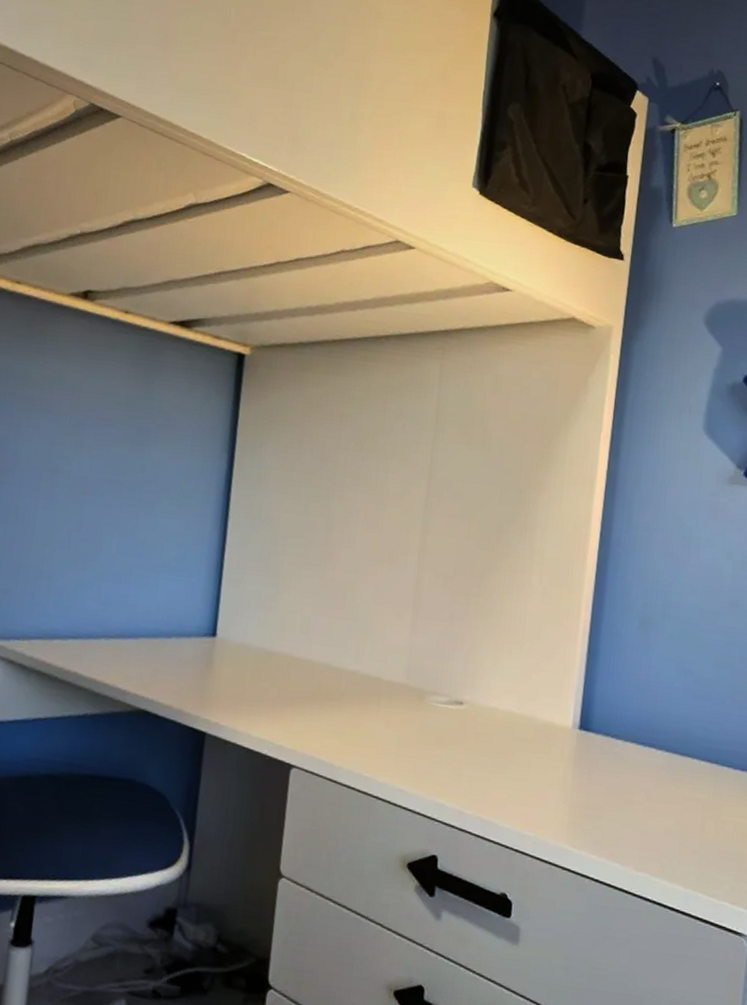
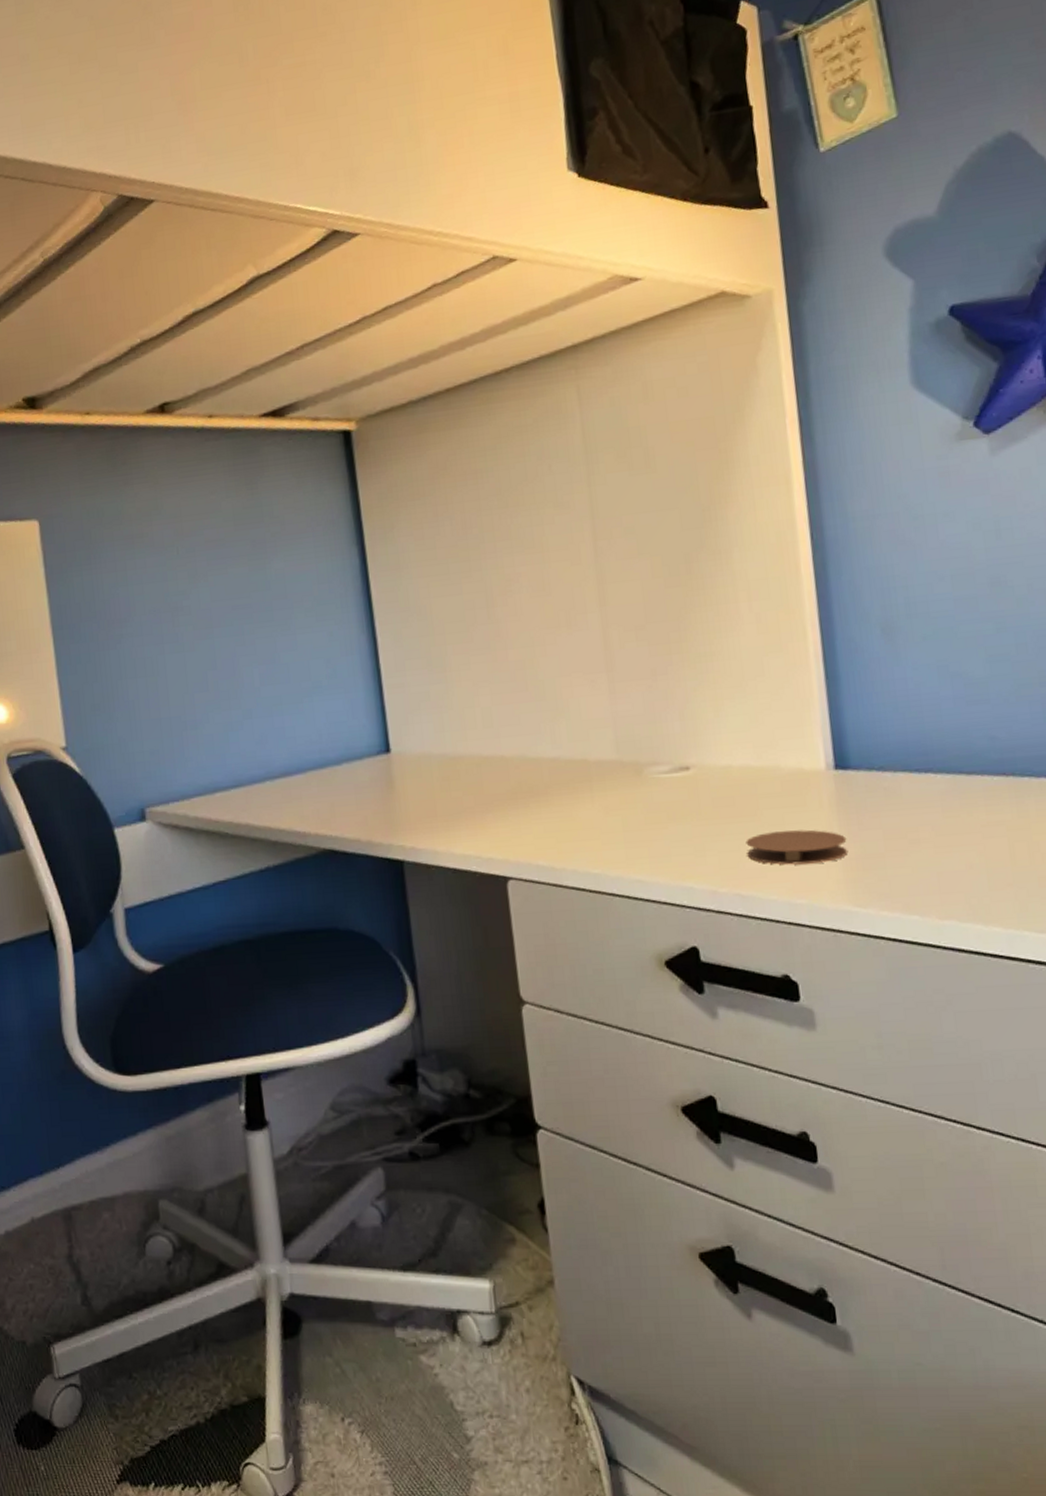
coaster: none [494,770,577,805] -> present [745,829,848,865]

